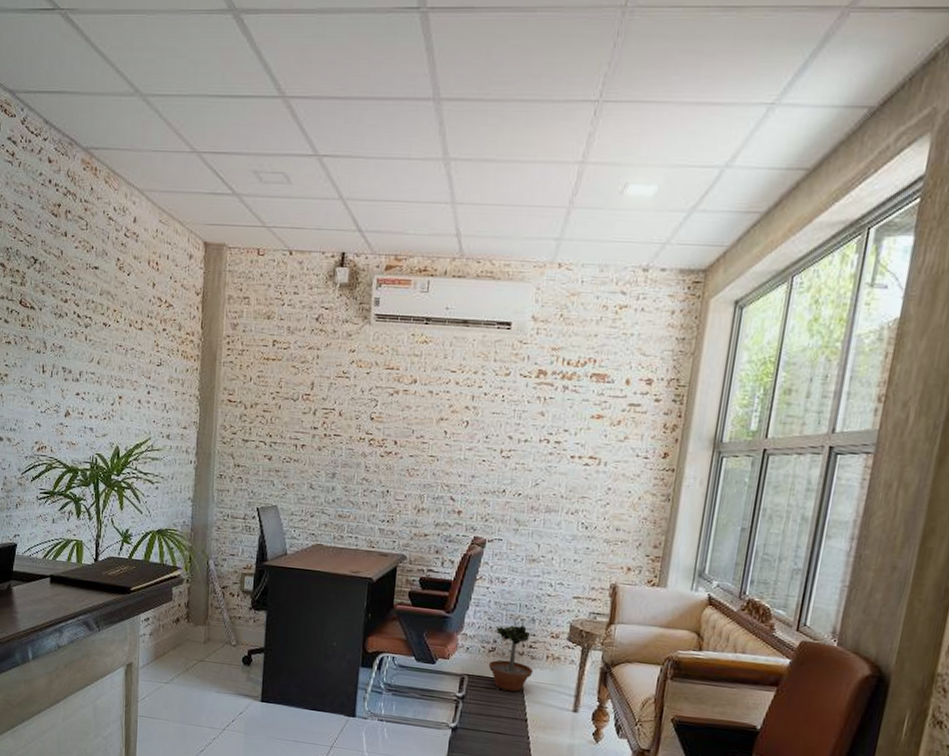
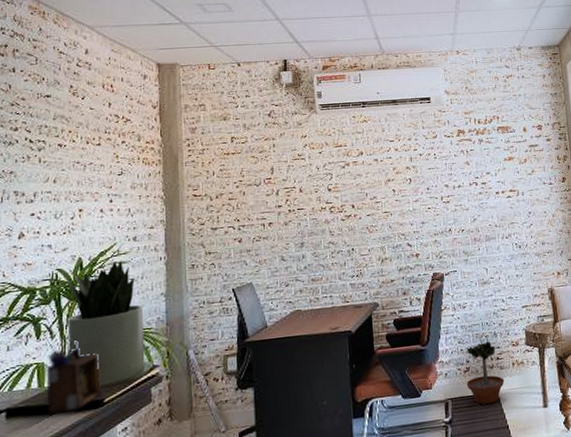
desk organizer: none [83,525,130,593] -> present [46,339,102,415]
planter: none [101,454,176,578] -> present [62,260,154,390]

